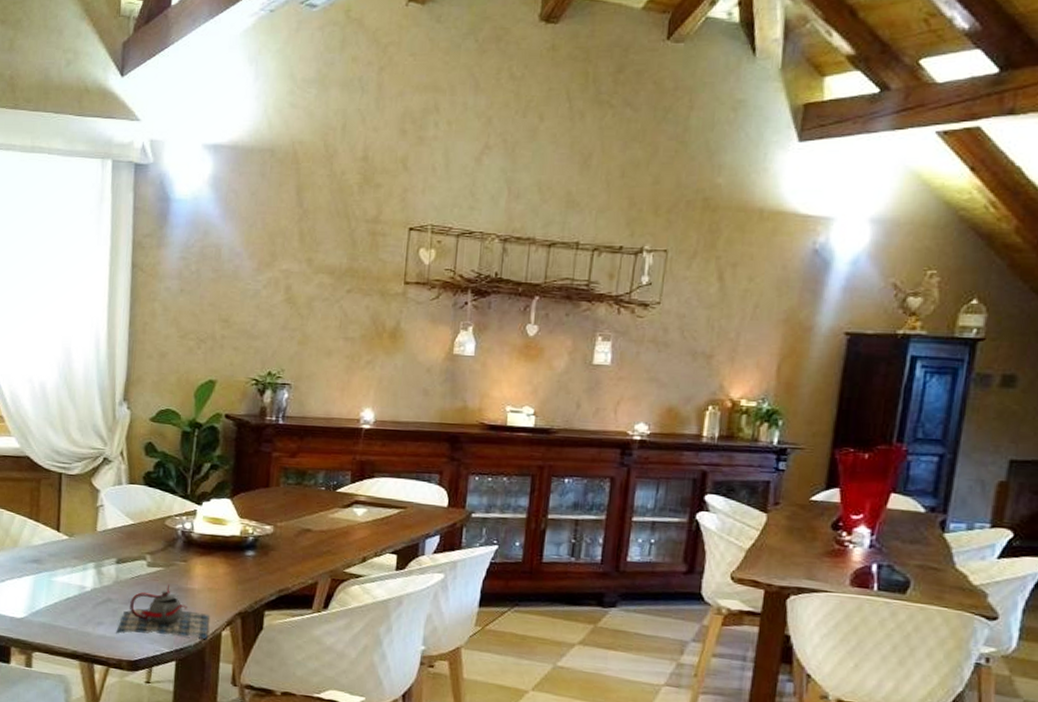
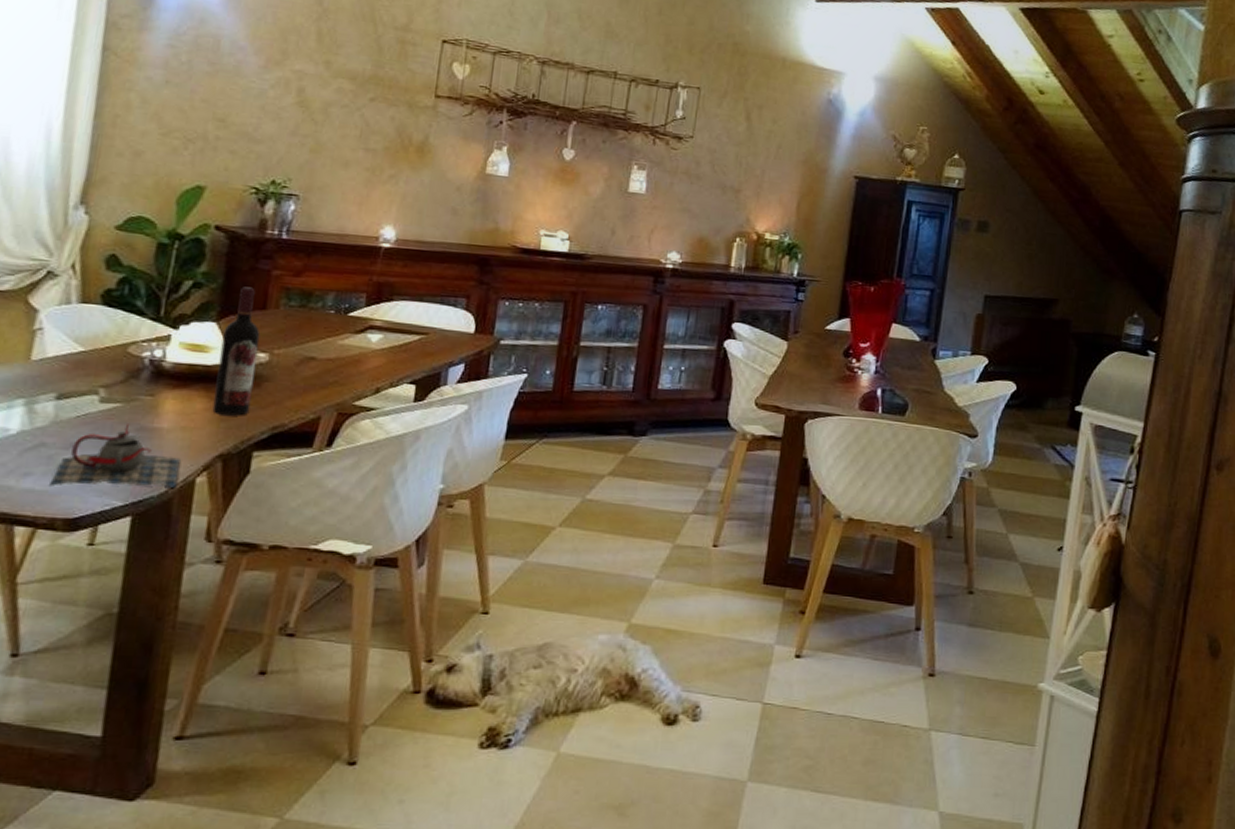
wine bottle: none [231,467,266,580] -> present [212,286,261,416]

